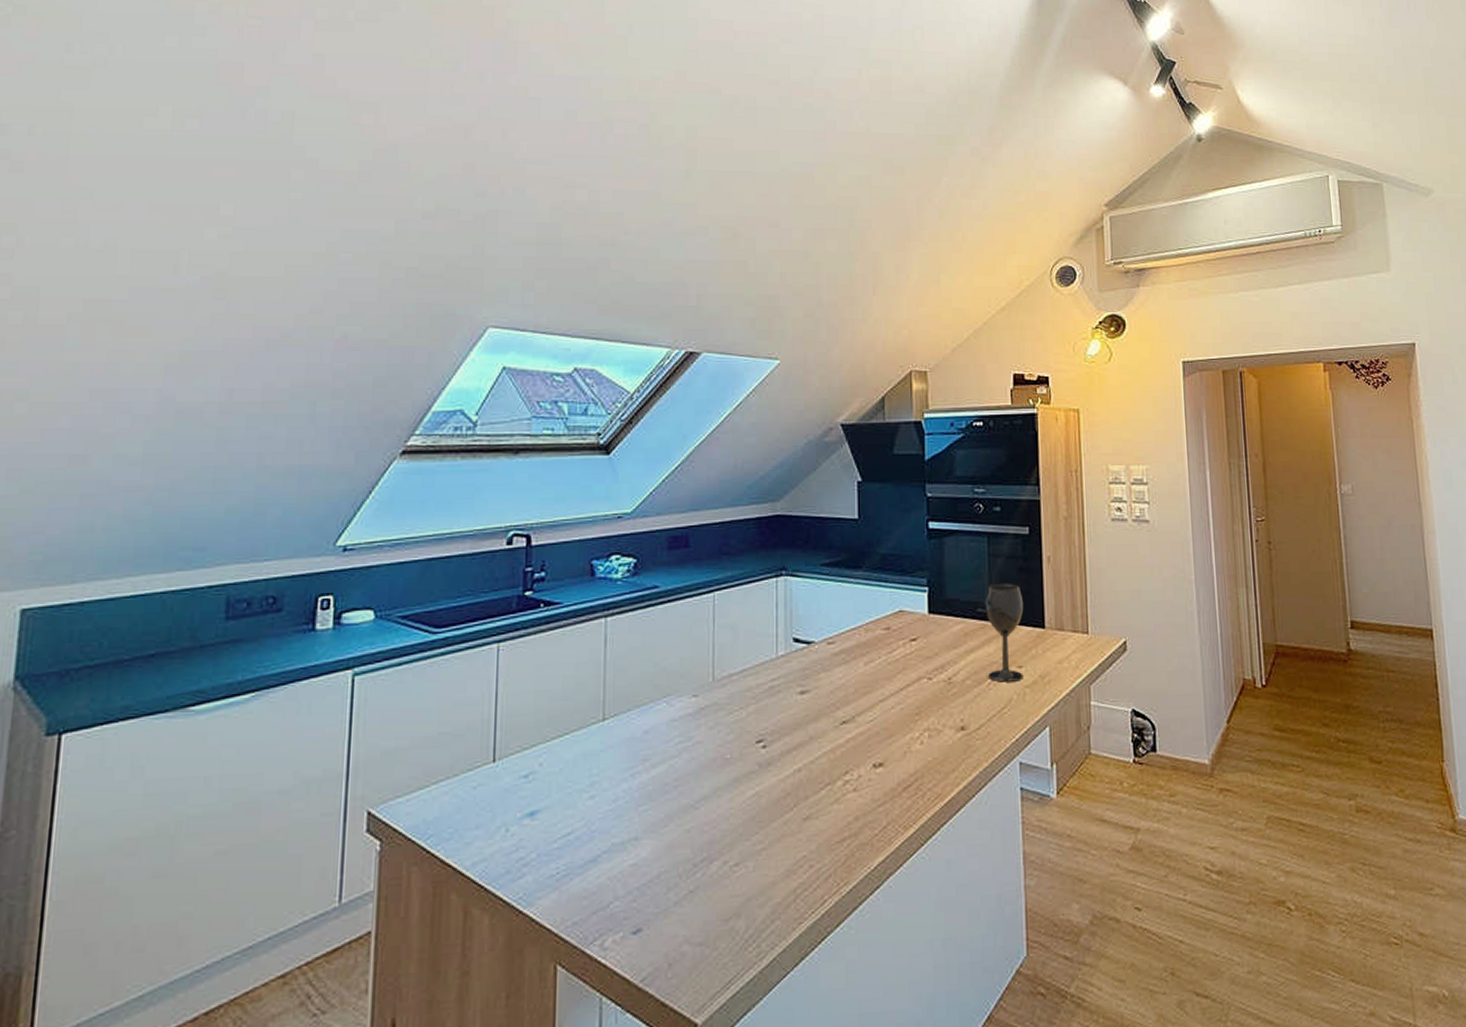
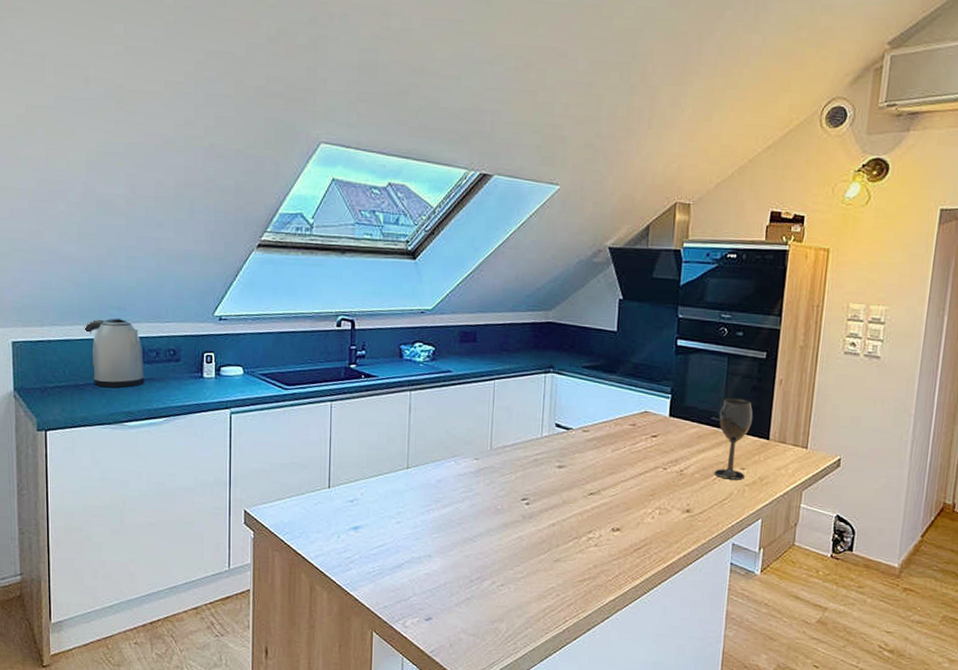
kettle: none [137,562,228,660] -> present [83,318,144,388]

